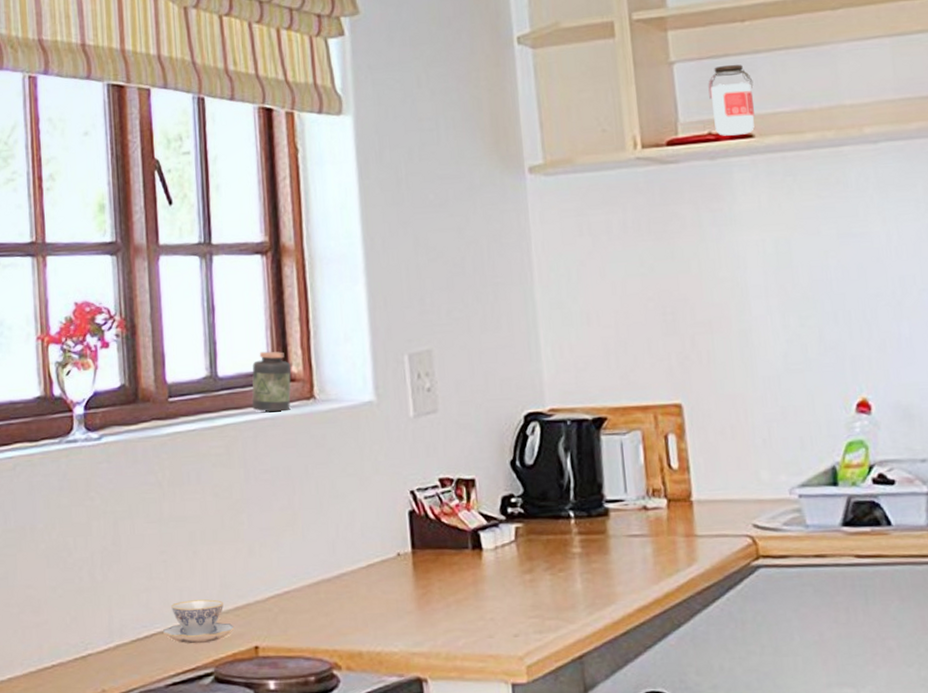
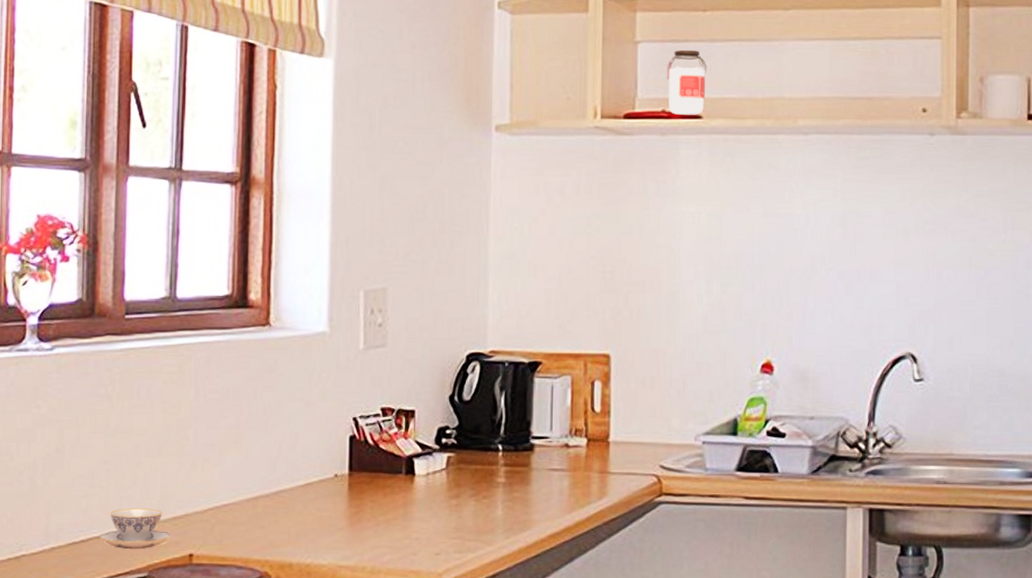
jar: present [252,351,291,412] -> none [208,277,250,336]

